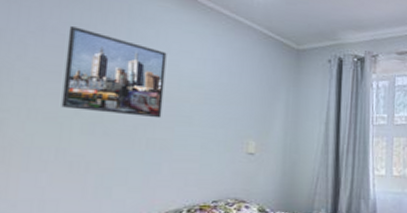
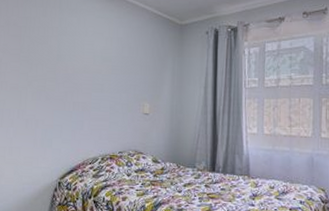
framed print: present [61,26,167,118] -> none [20,20,85,87]

